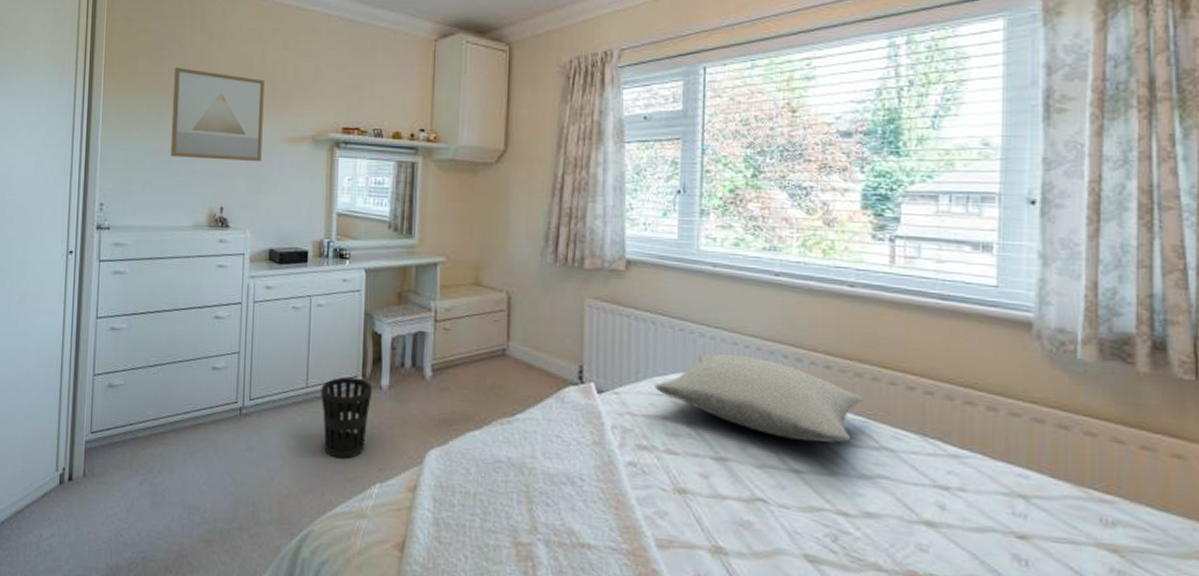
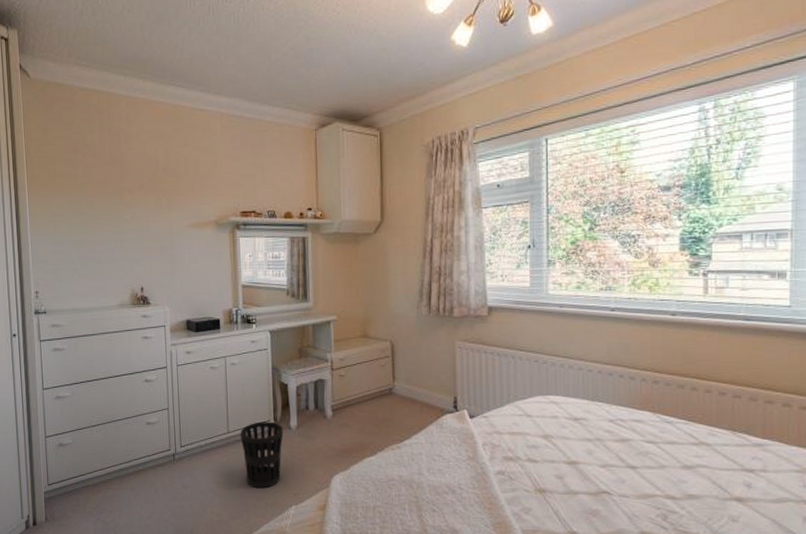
wall art: present [170,68,265,162] -> none [89,168,173,247]
pillow: present [654,353,865,443] -> none [516,377,686,442]

